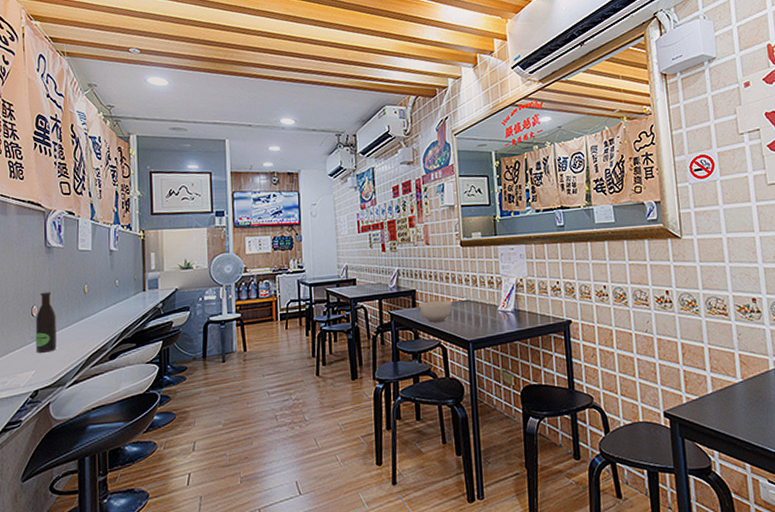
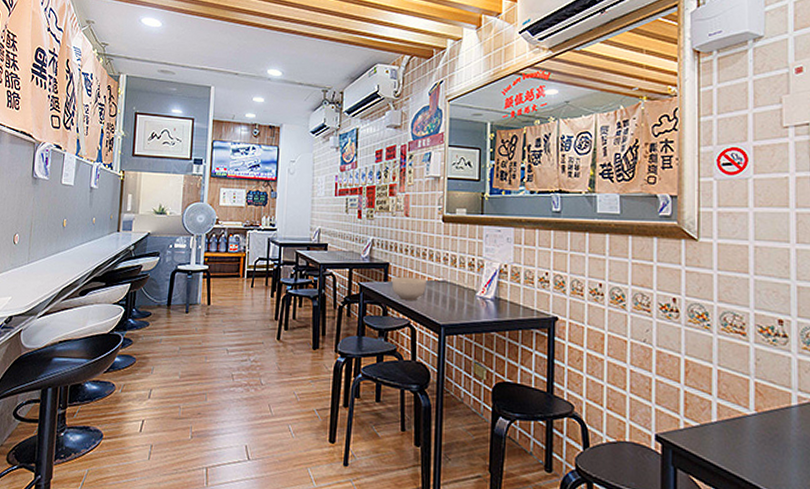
bottle: present [35,292,57,353] -> none [13,221,35,281]

